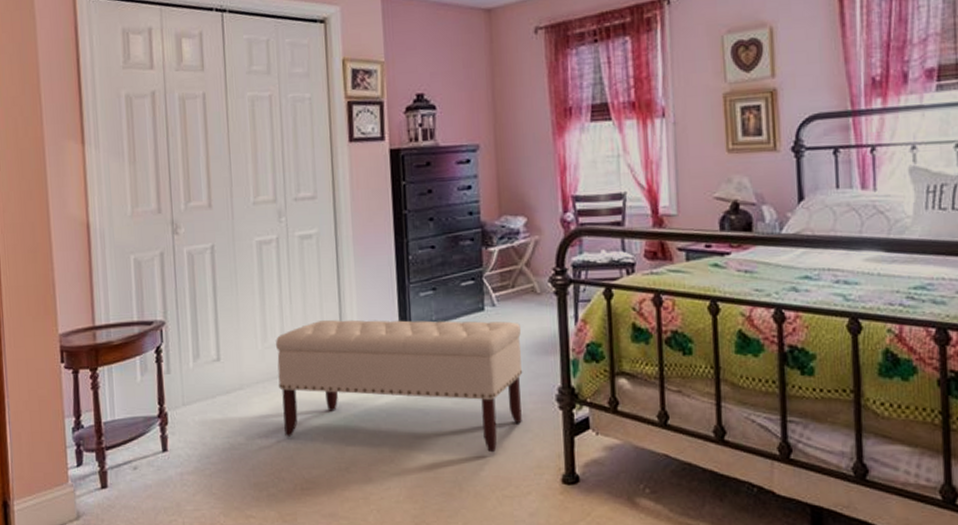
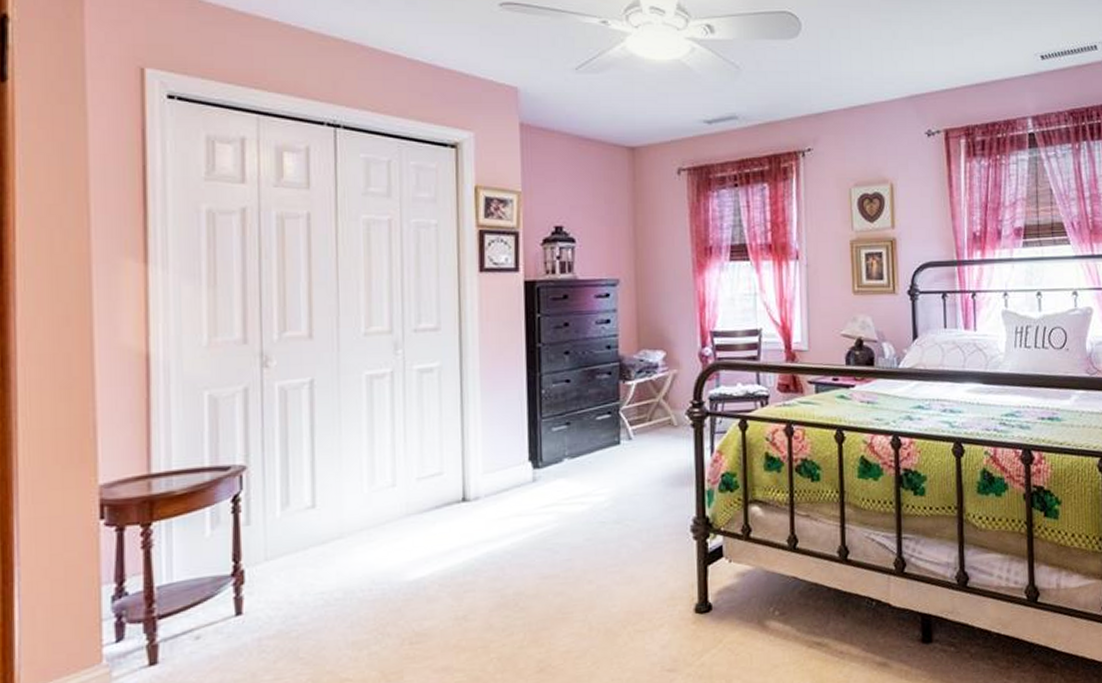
bench: present [276,319,523,453] -> none [386,454,658,588]

